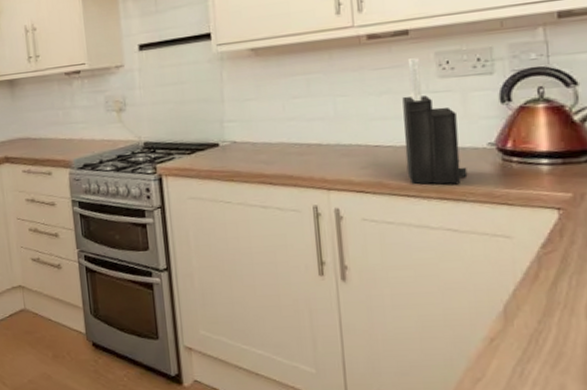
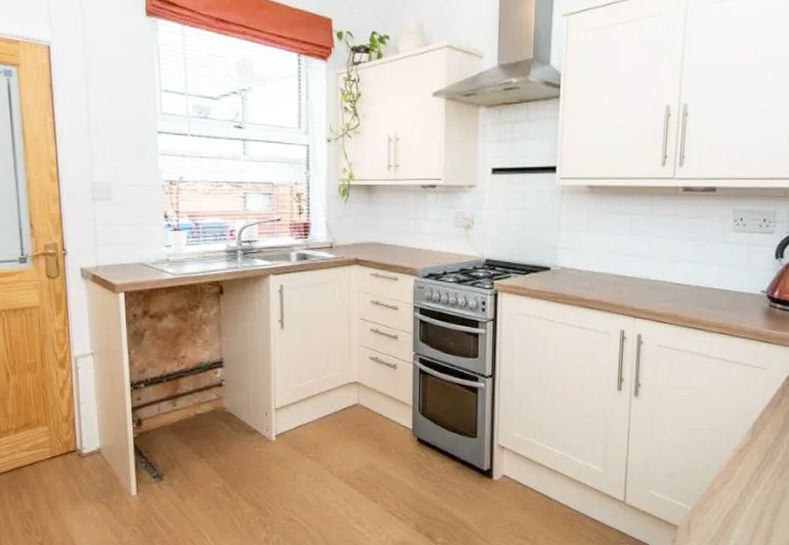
knife block: present [402,57,468,184] -> none [698,211,743,322]

